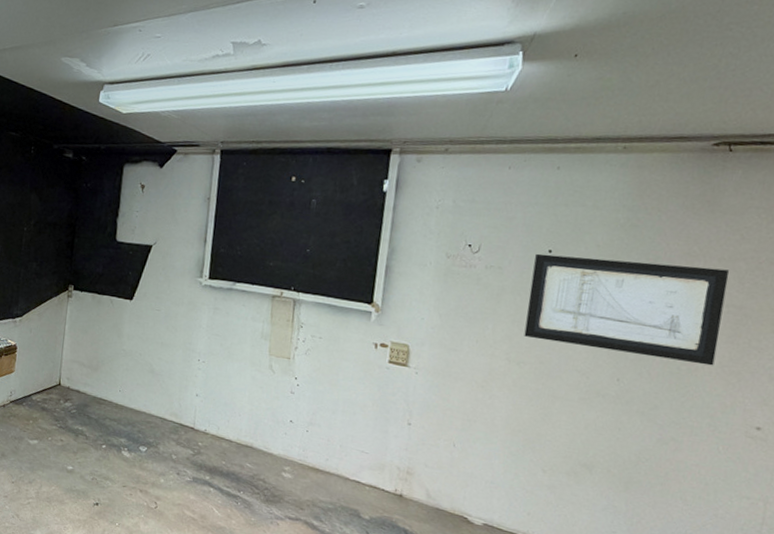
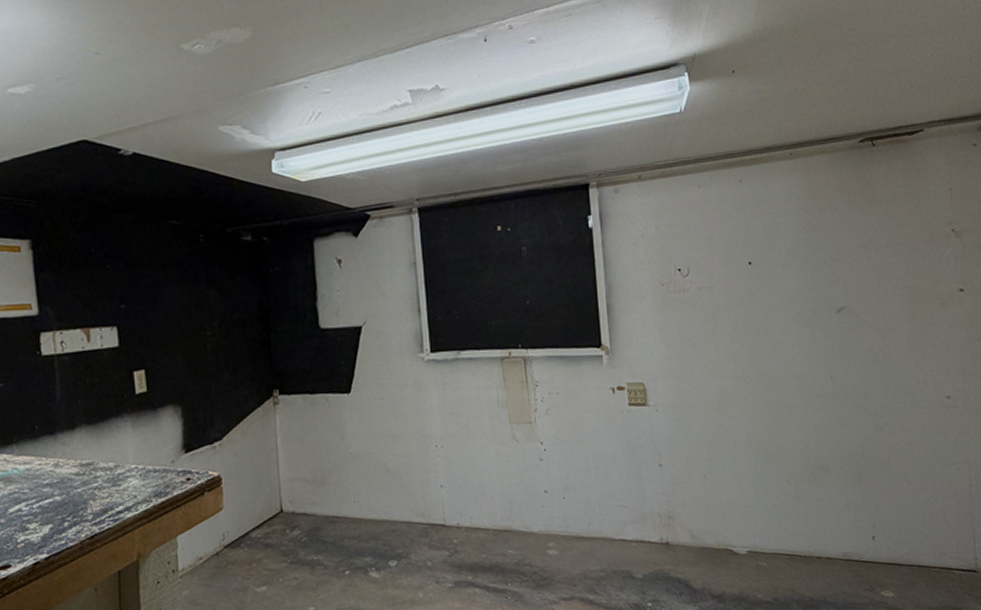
wall art: present [524,253,730,366] -> none [737,255,903,352]

